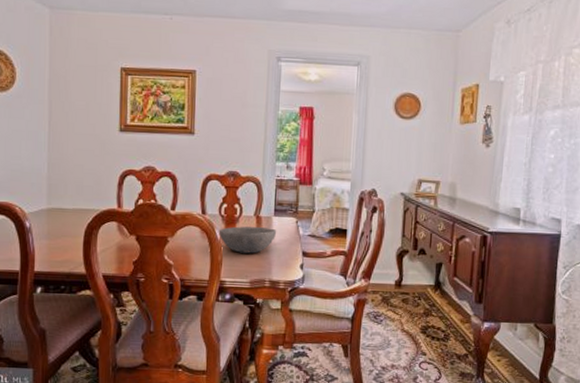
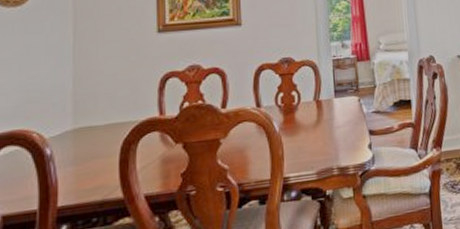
bowl: present [218,226,277,254] -> none [277,111,340,143]

